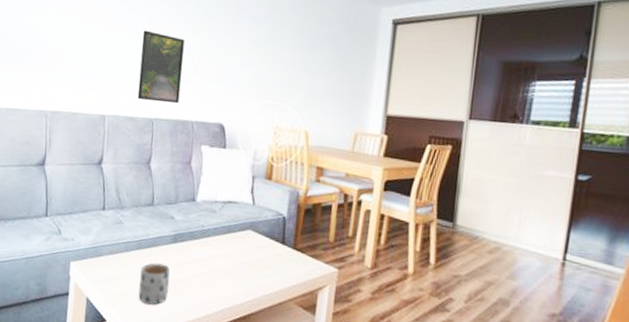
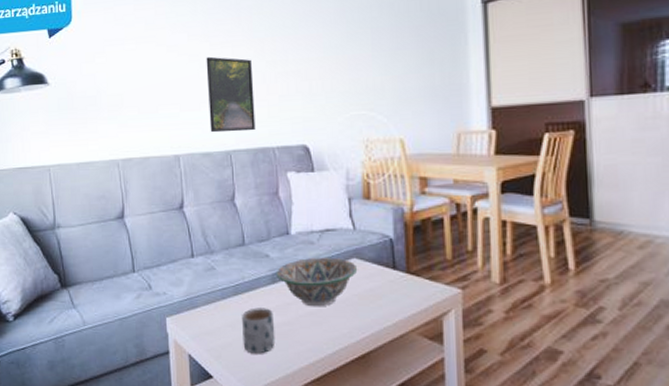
decorative bowl: none [177,224,252,270] -> present [275,257,358,307]

